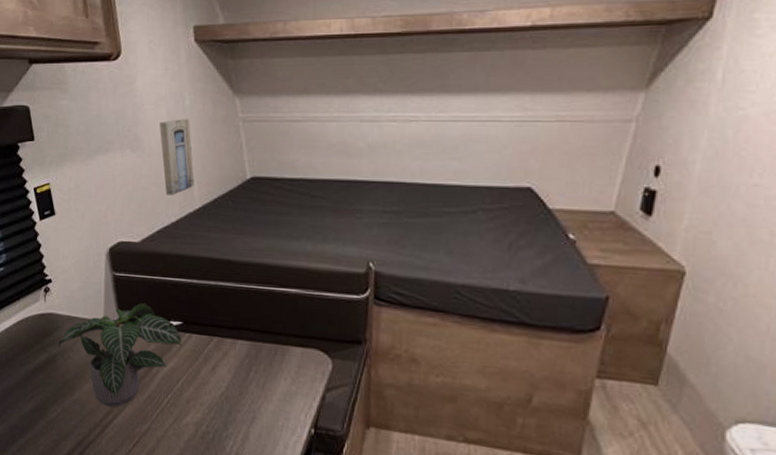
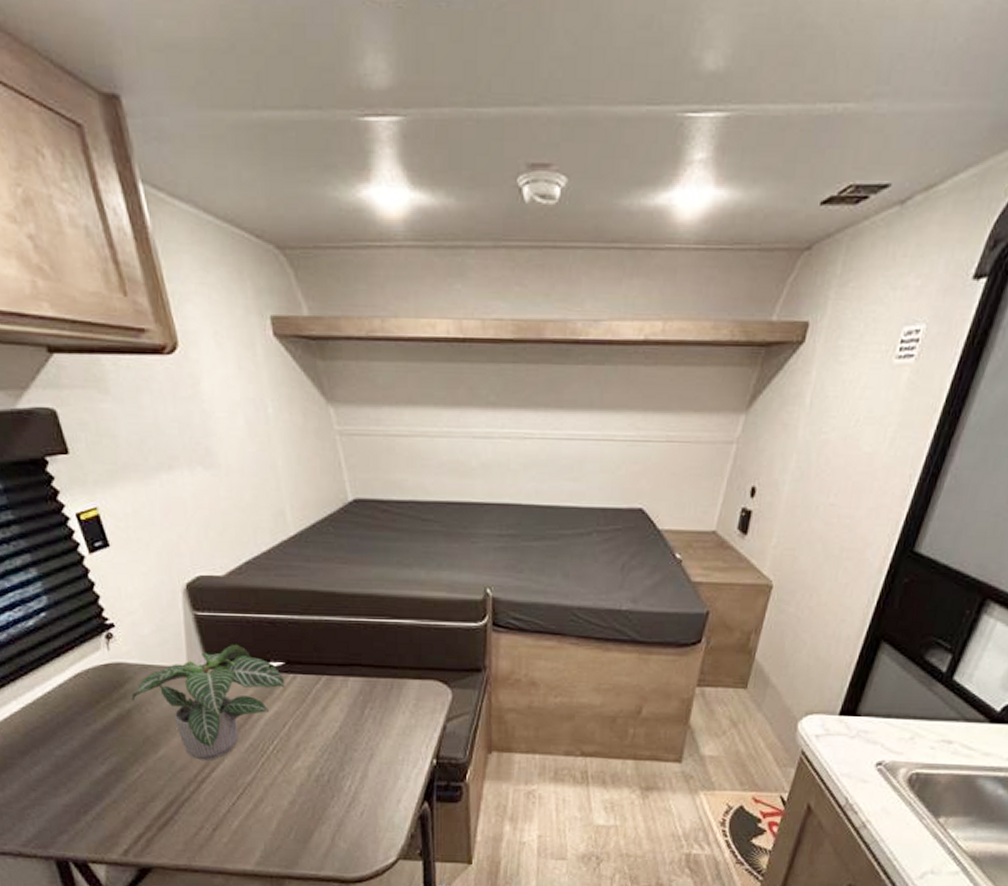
wall art: present [160,119,195,196] -> none [237,430,287,521]

